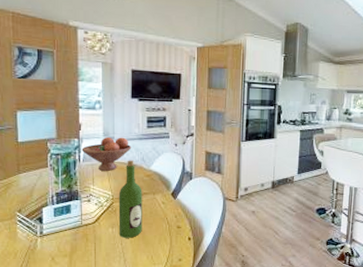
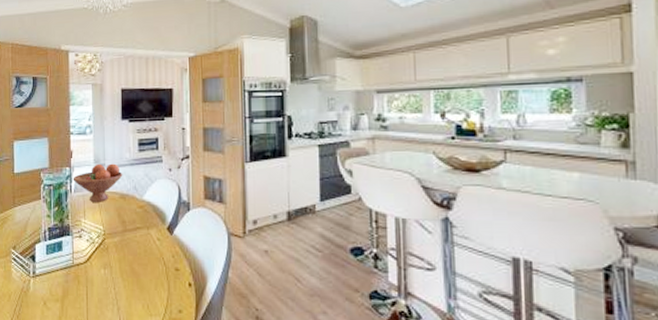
wine bottle: present [118,160,142,238] -> none [110,189,136,282]

